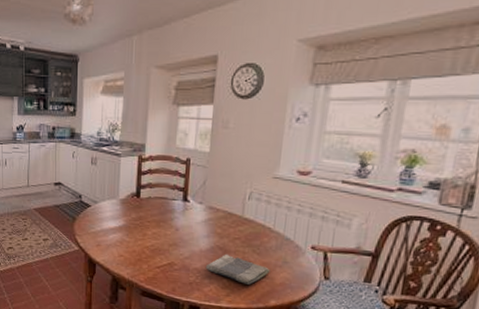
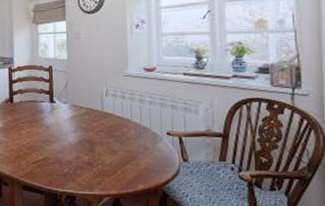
dish towel: present [205,254,271,285] -> none [76,145,134,172]

